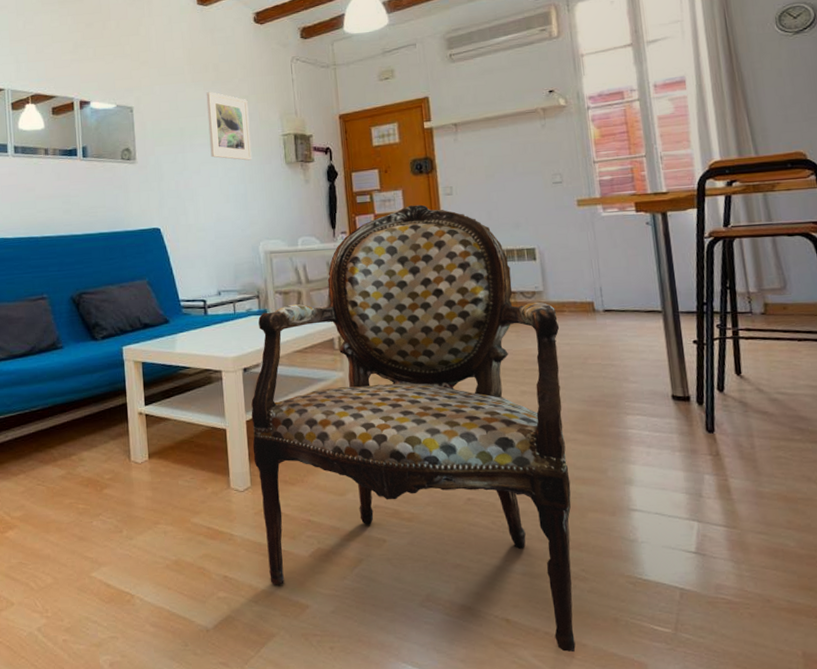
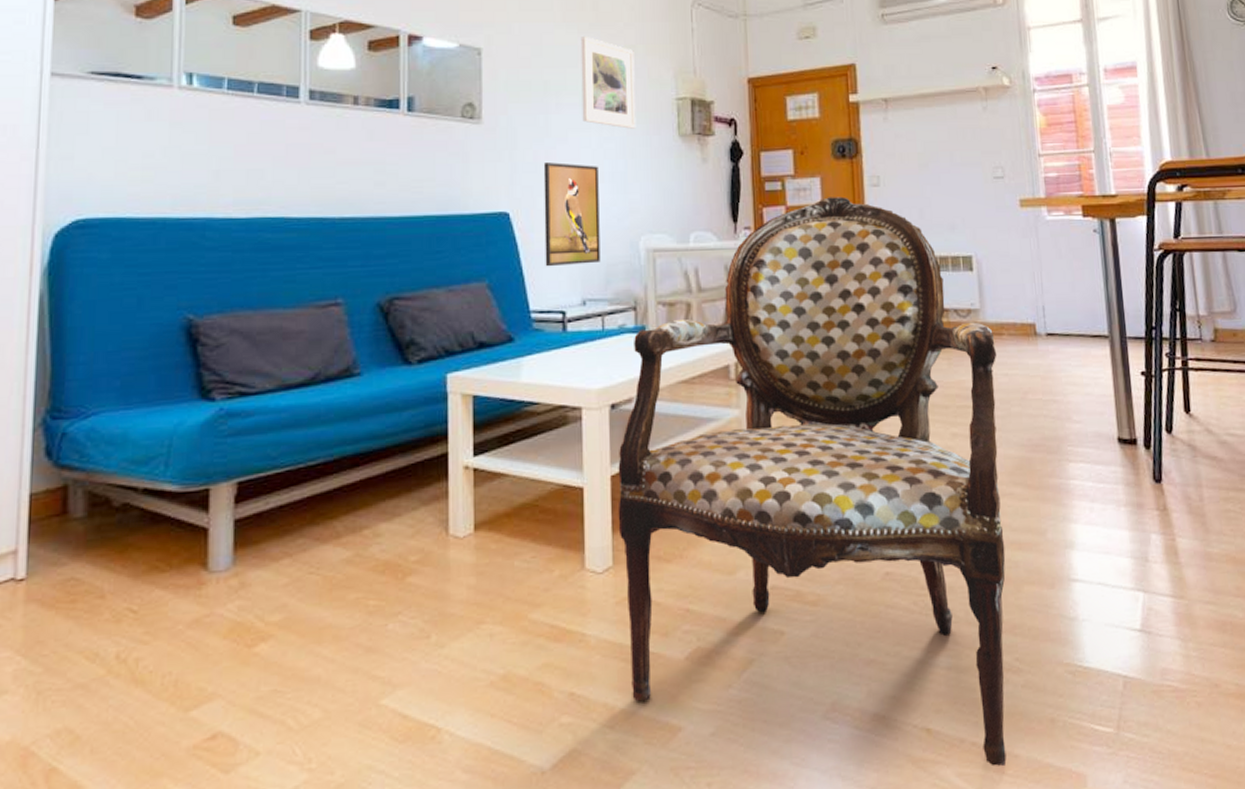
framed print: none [183,189,230,268] -> present [543,162,601,267]

